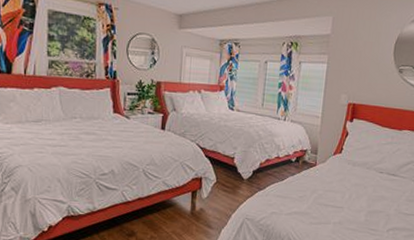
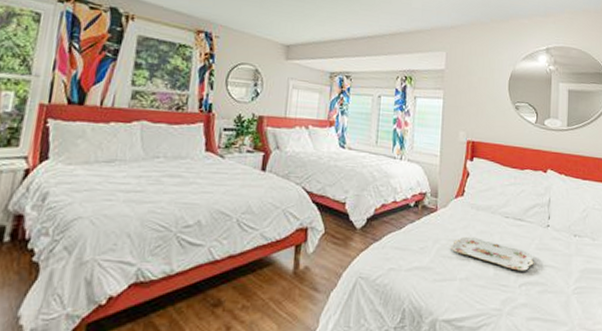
serving tray: none [327,188,404,219] -> present [451,236,534,271]

